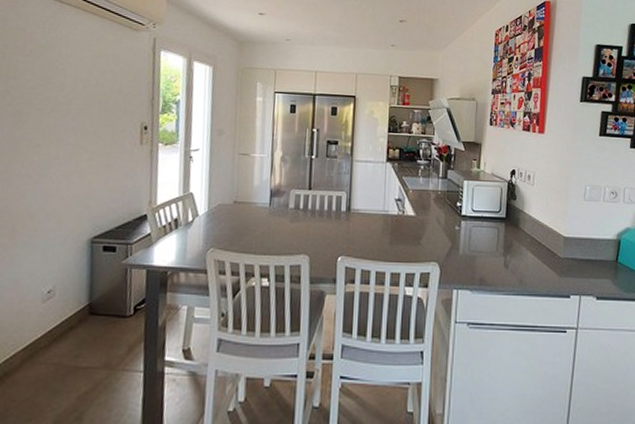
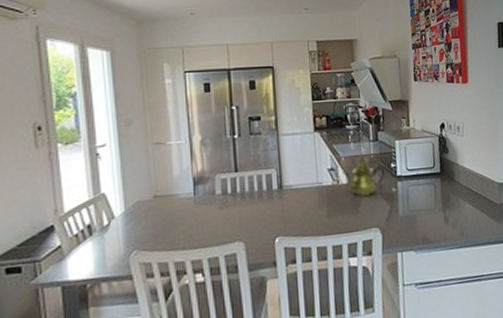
teapot: none [409,187,451,230] -> present [342,152,386,197]

